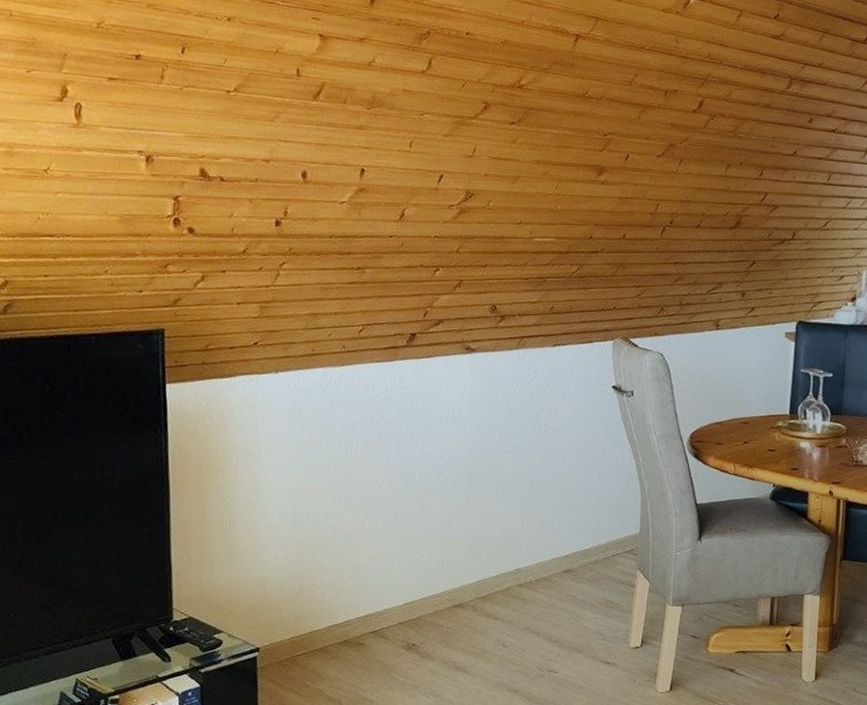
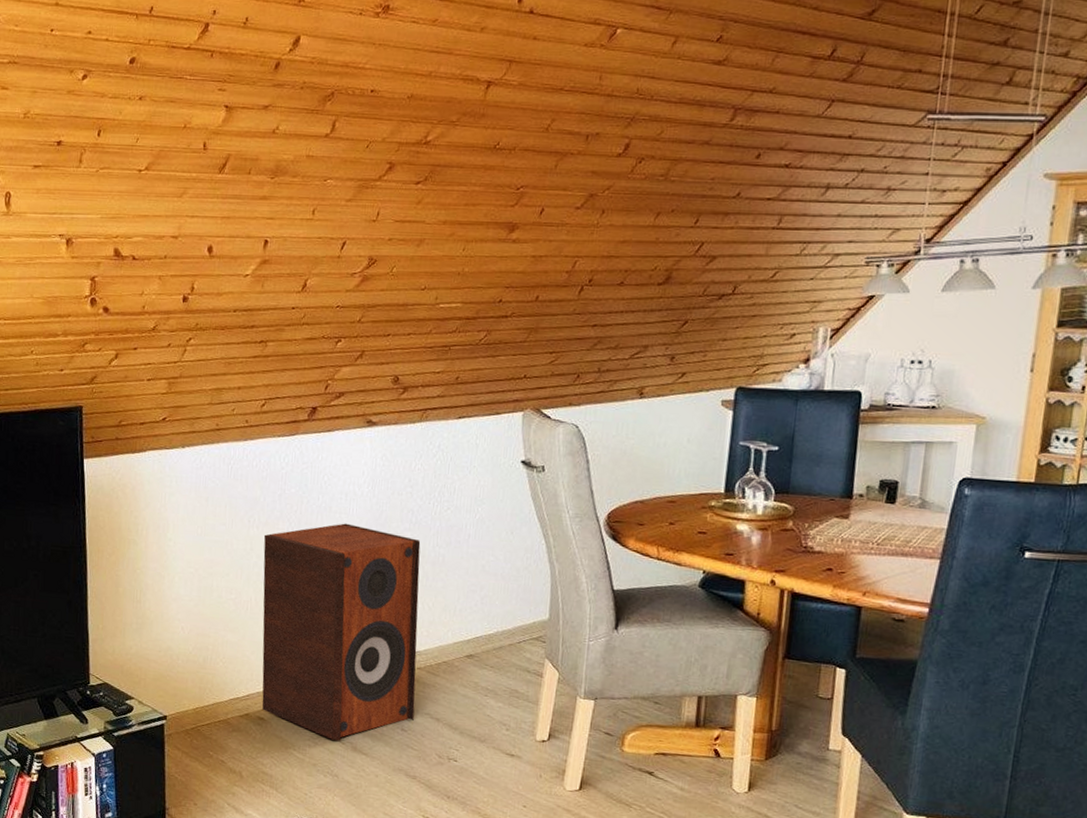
speaker: none [361,446,519,661] -> present [262,523,421,741]

